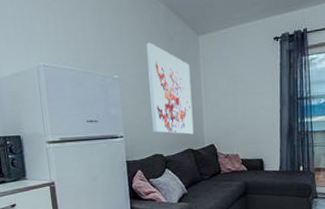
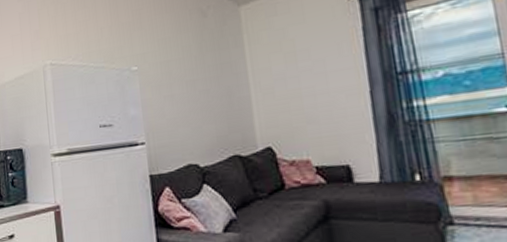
wall art: present [146,42,194,135] -> none [171,22,241,136]

